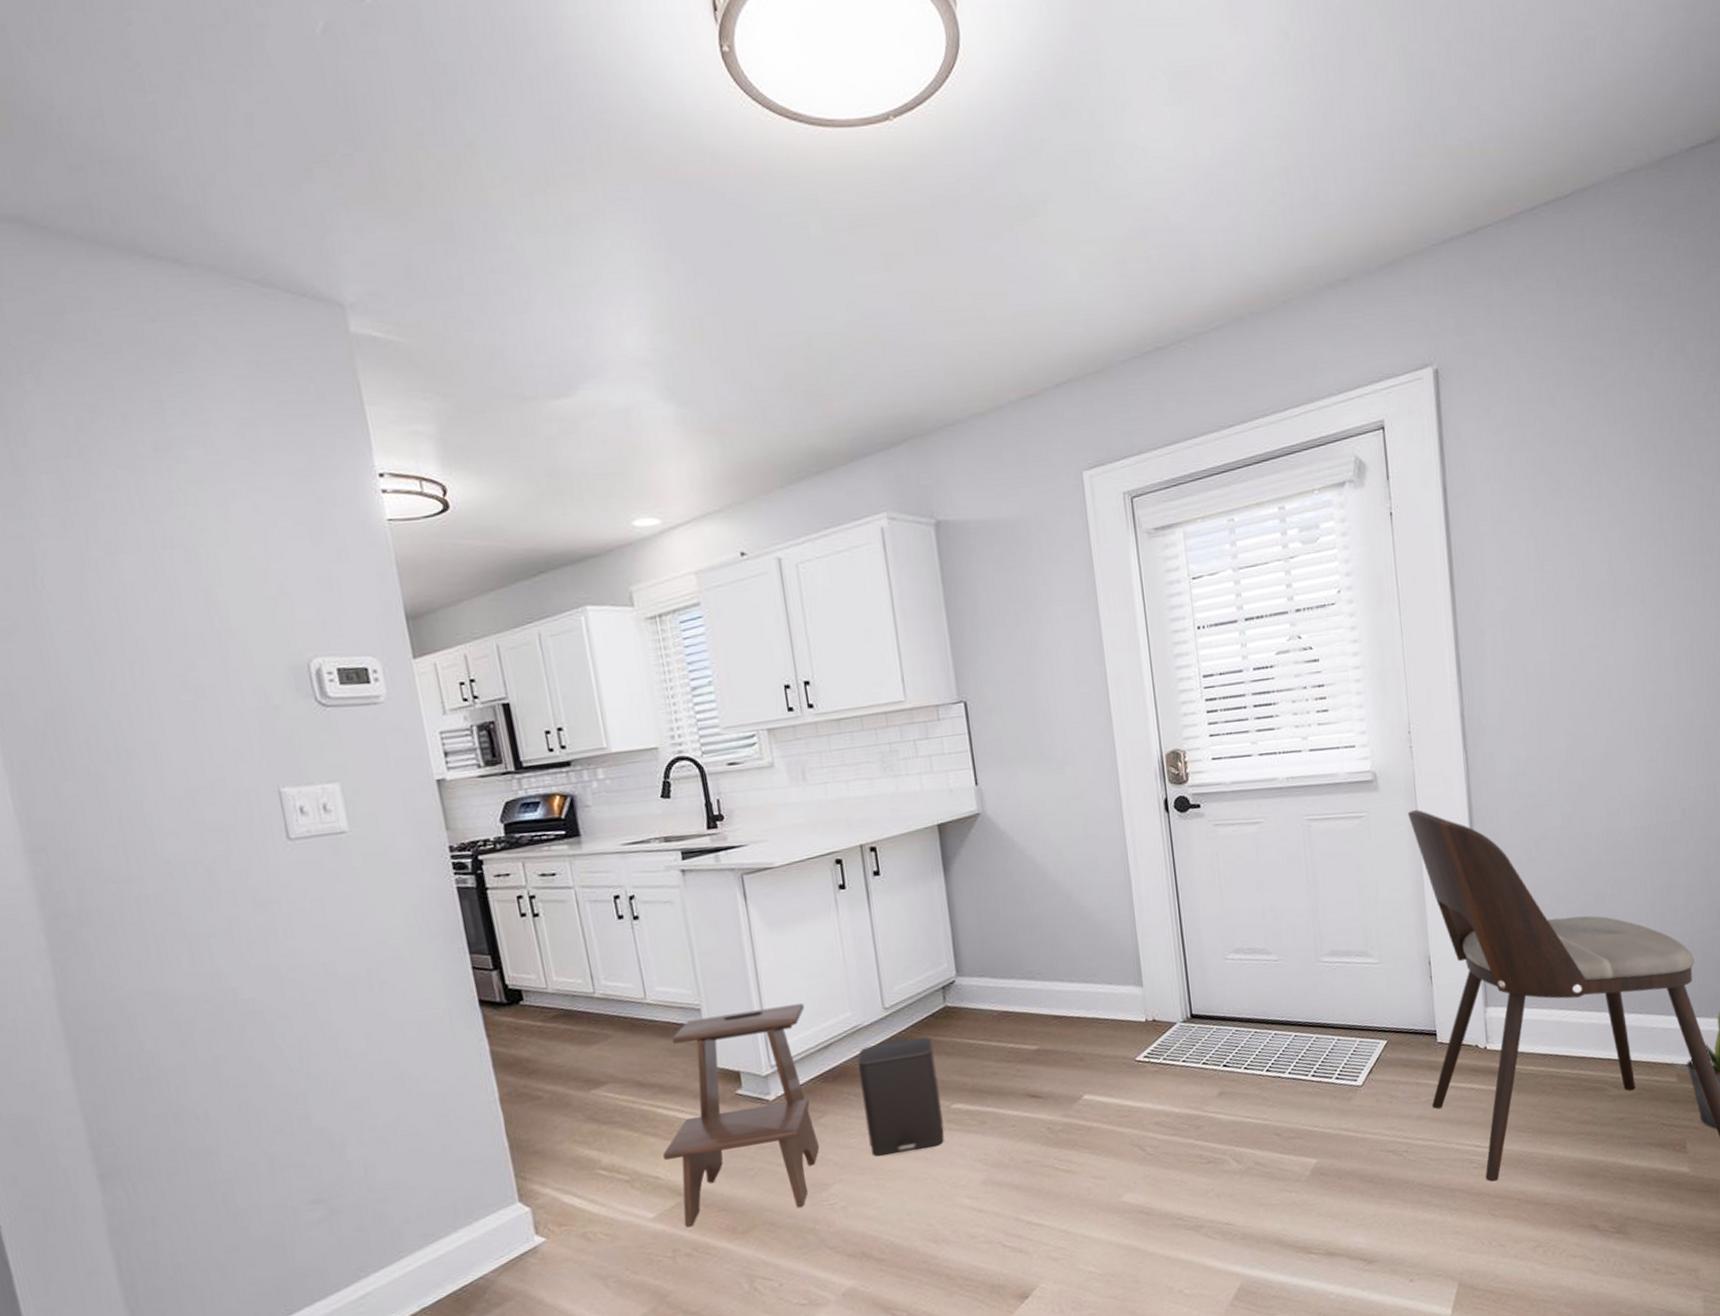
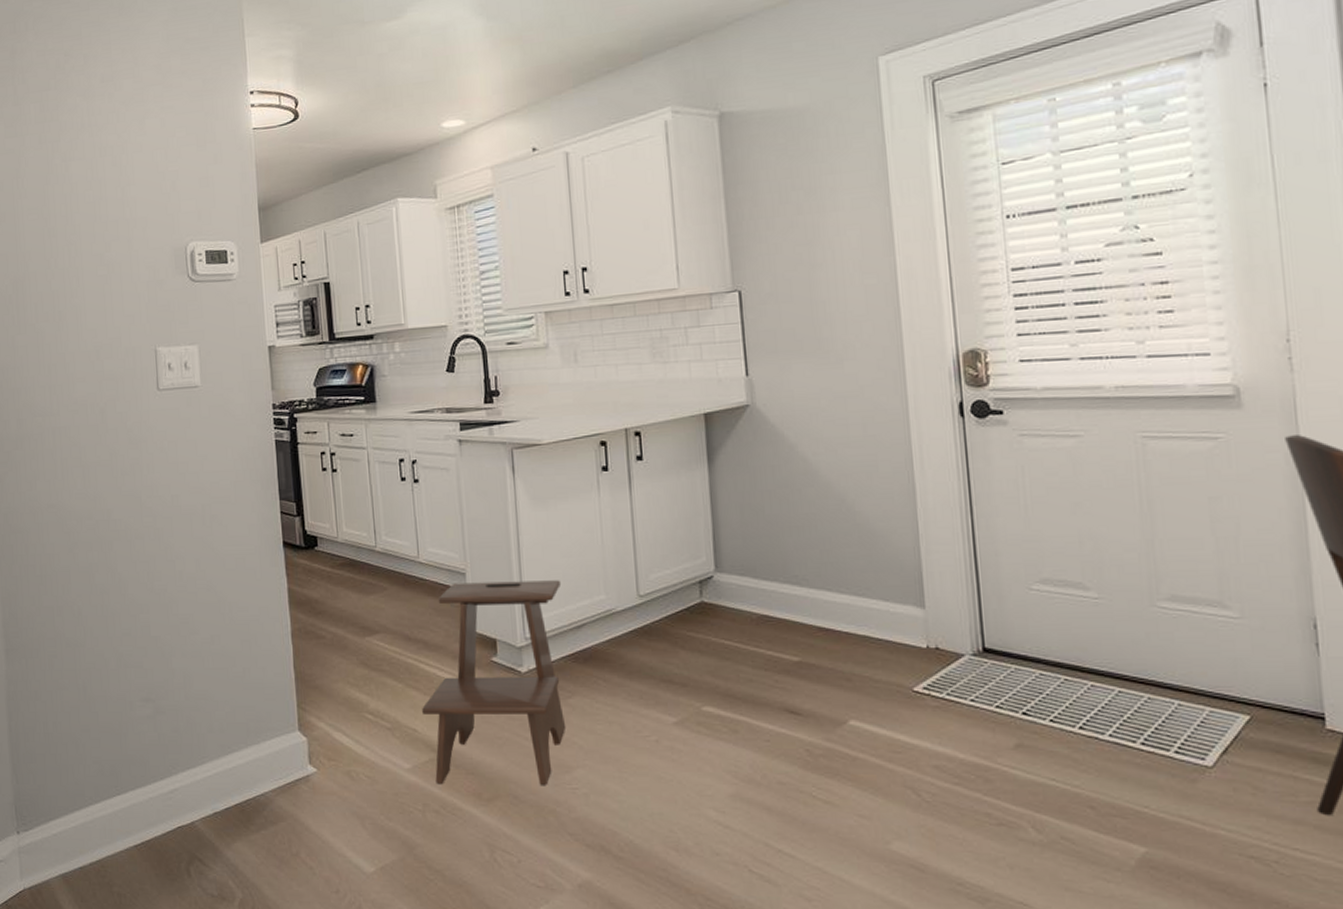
pedal bin: present [857,1037,944,1156] -> none [609,629,693,748]

